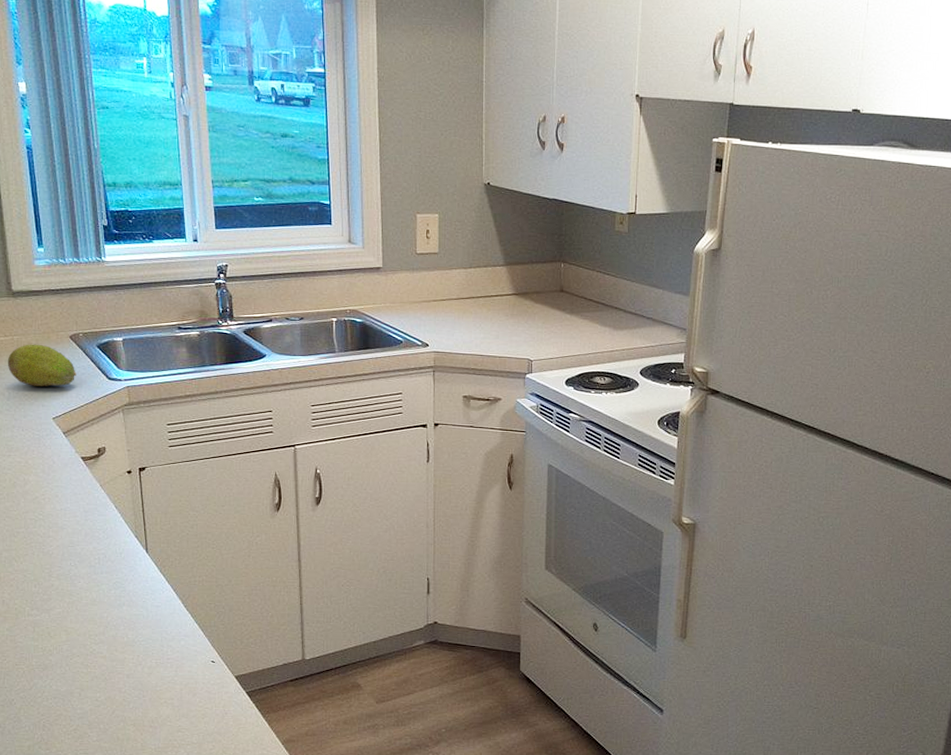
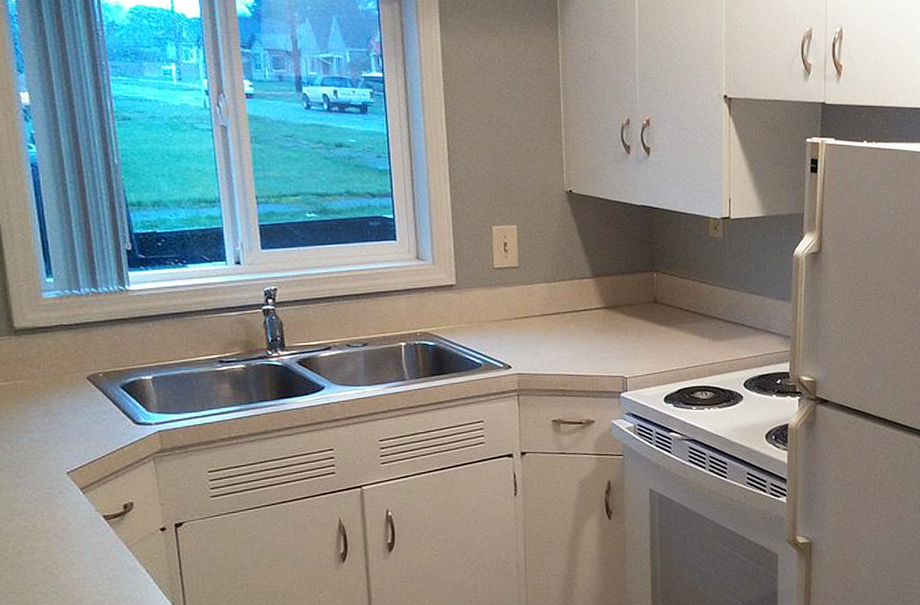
fruit: present [7,344,76,386] -> none [8,388,96,437]

